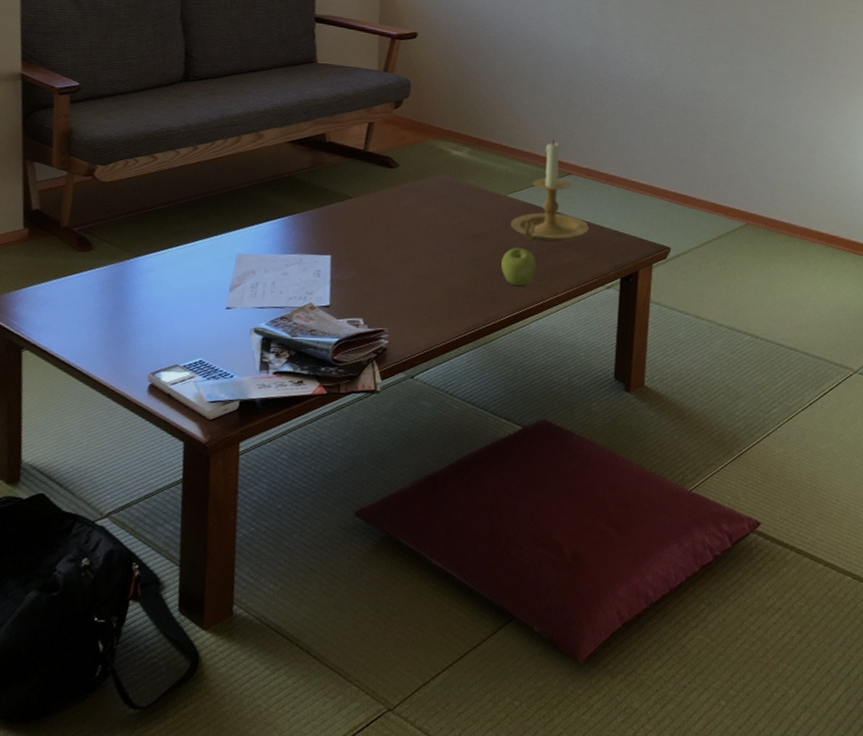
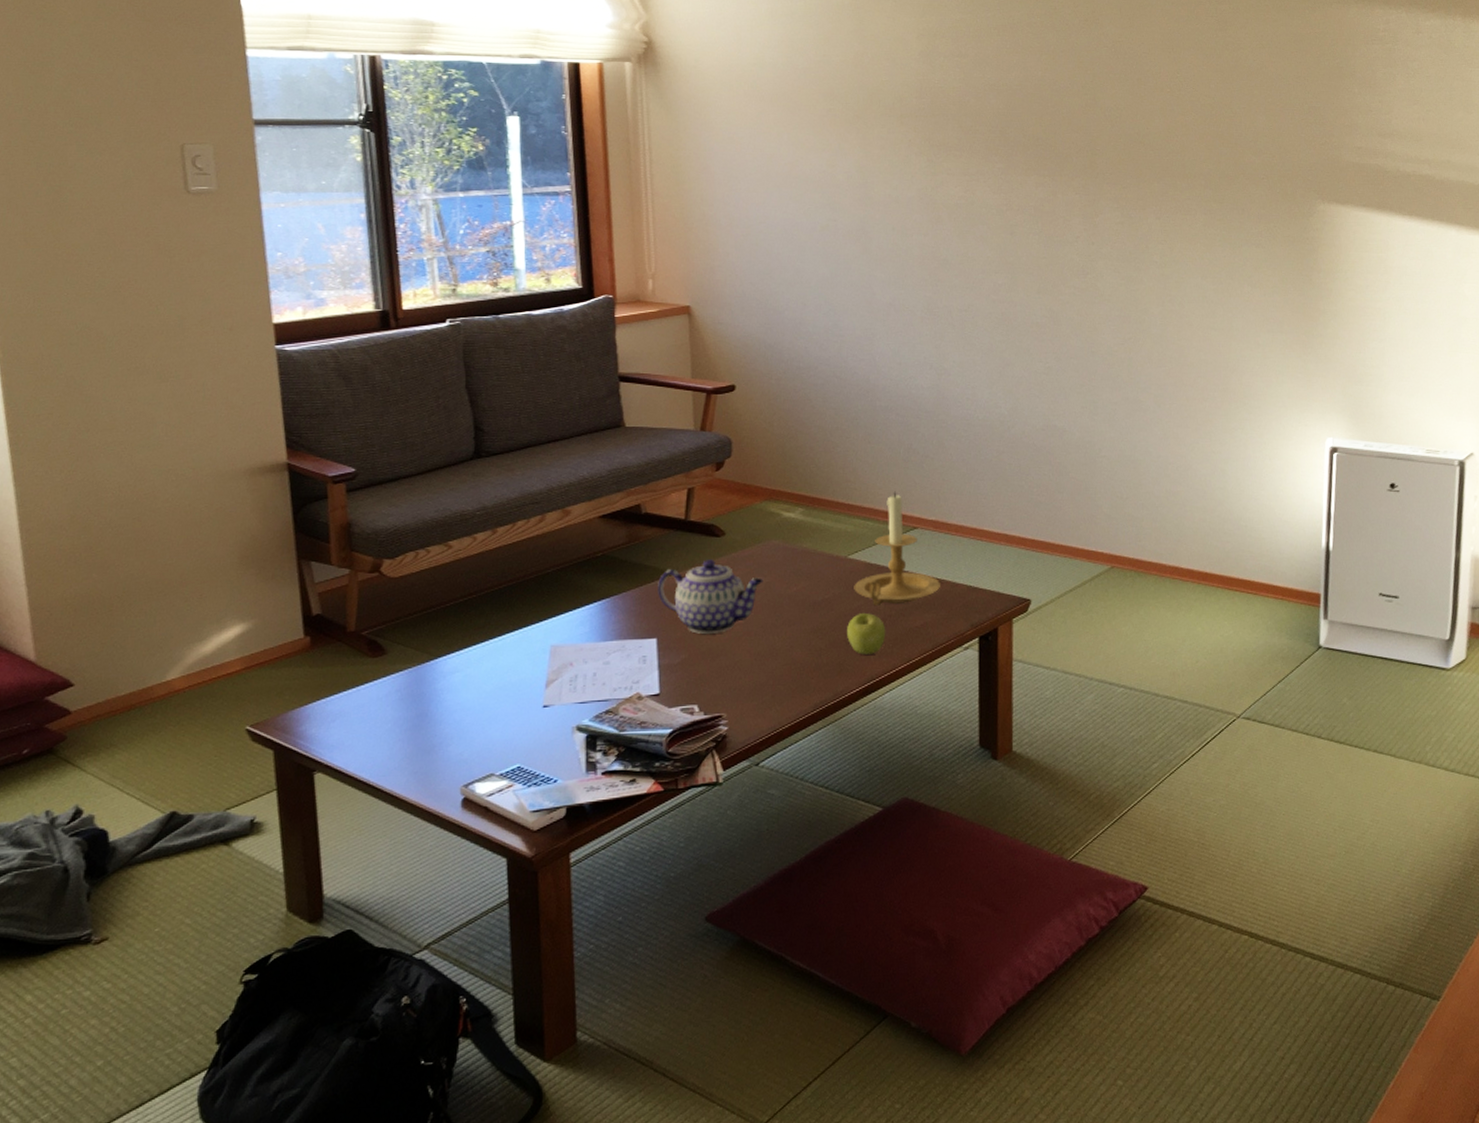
teapot: none [335,188,430,255] -> present [658,559,763,634]

